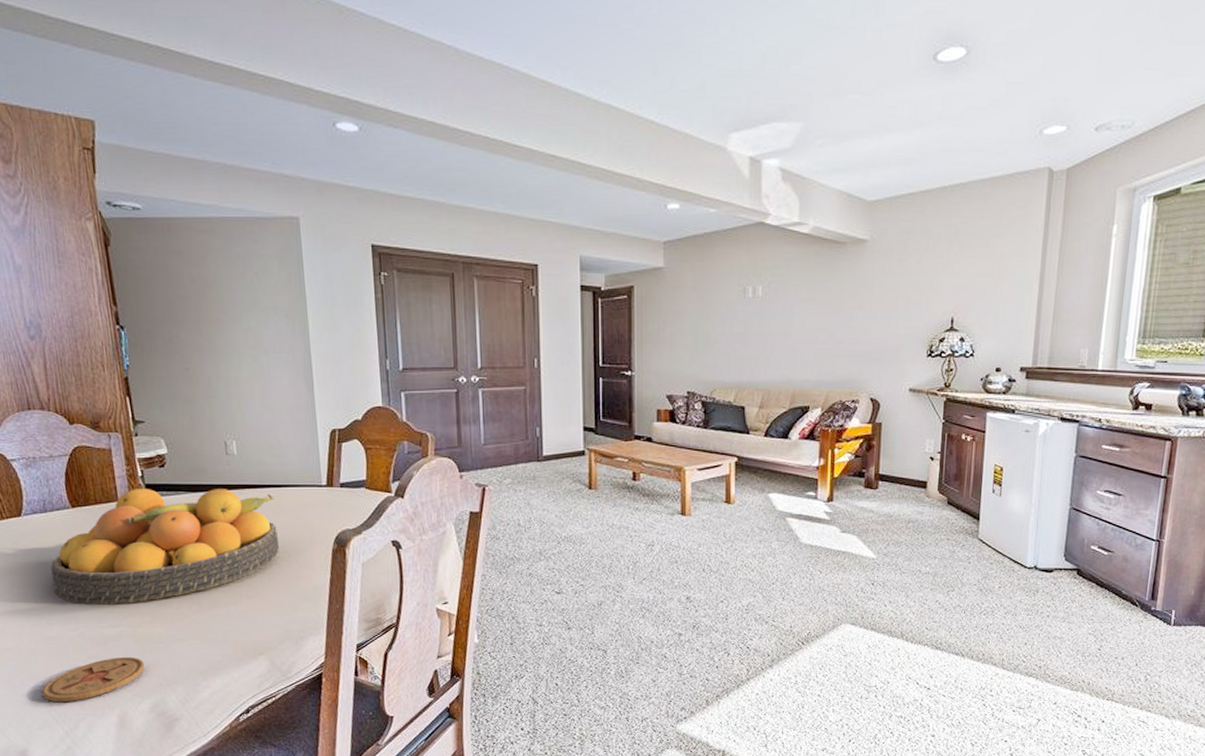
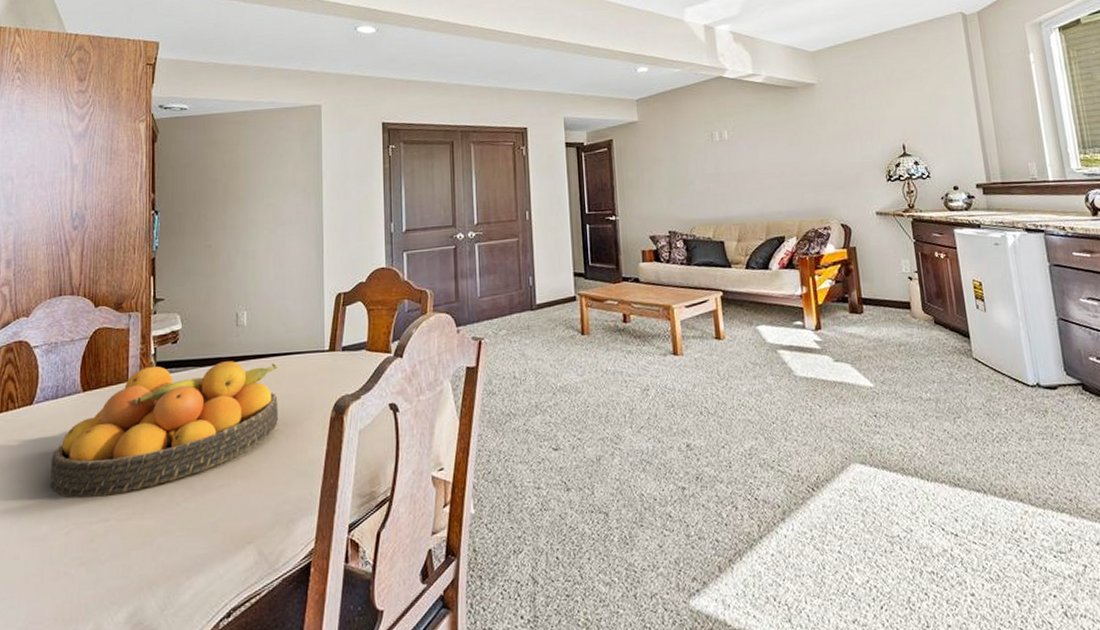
coaster: present [42,656,145,703] -> none [16,555,128,618]

